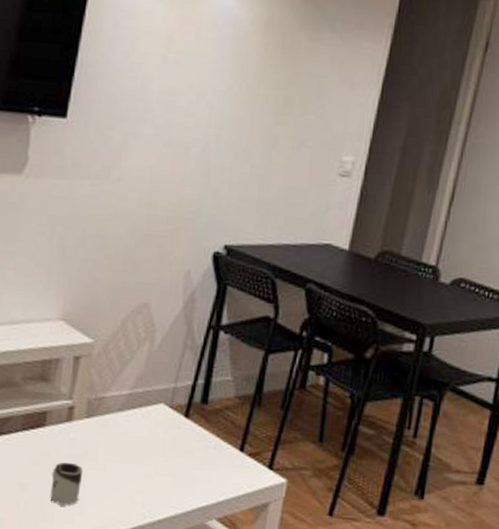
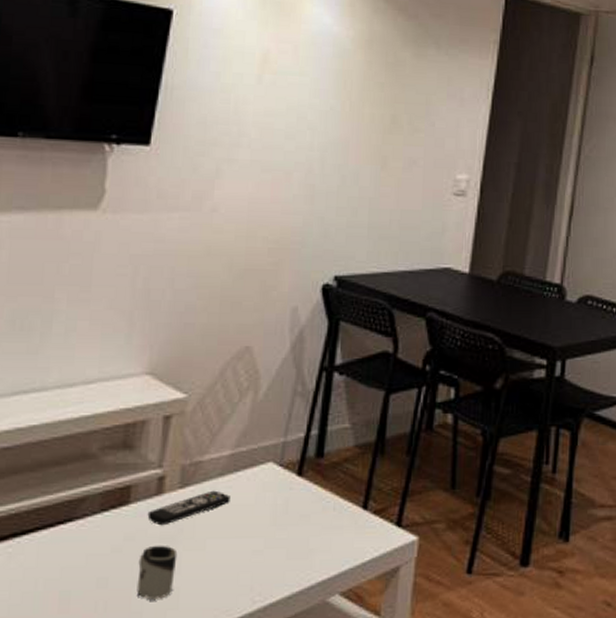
remote control: none [59,422,128,447] -> present [147,490,231,526]

